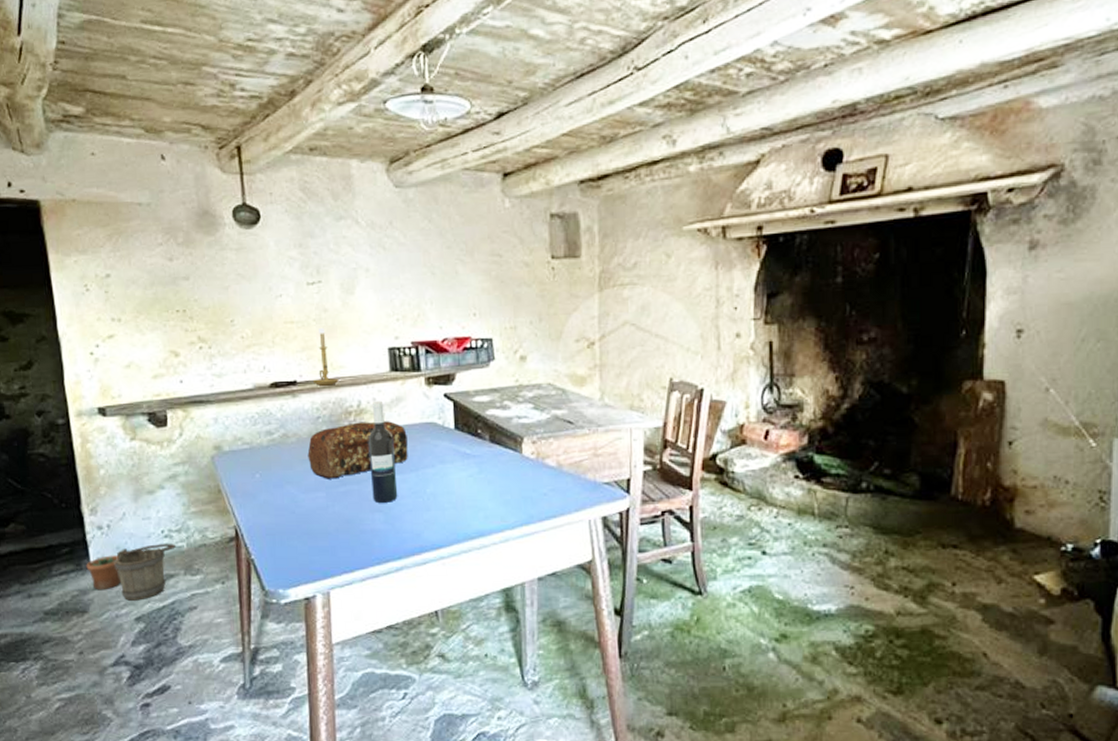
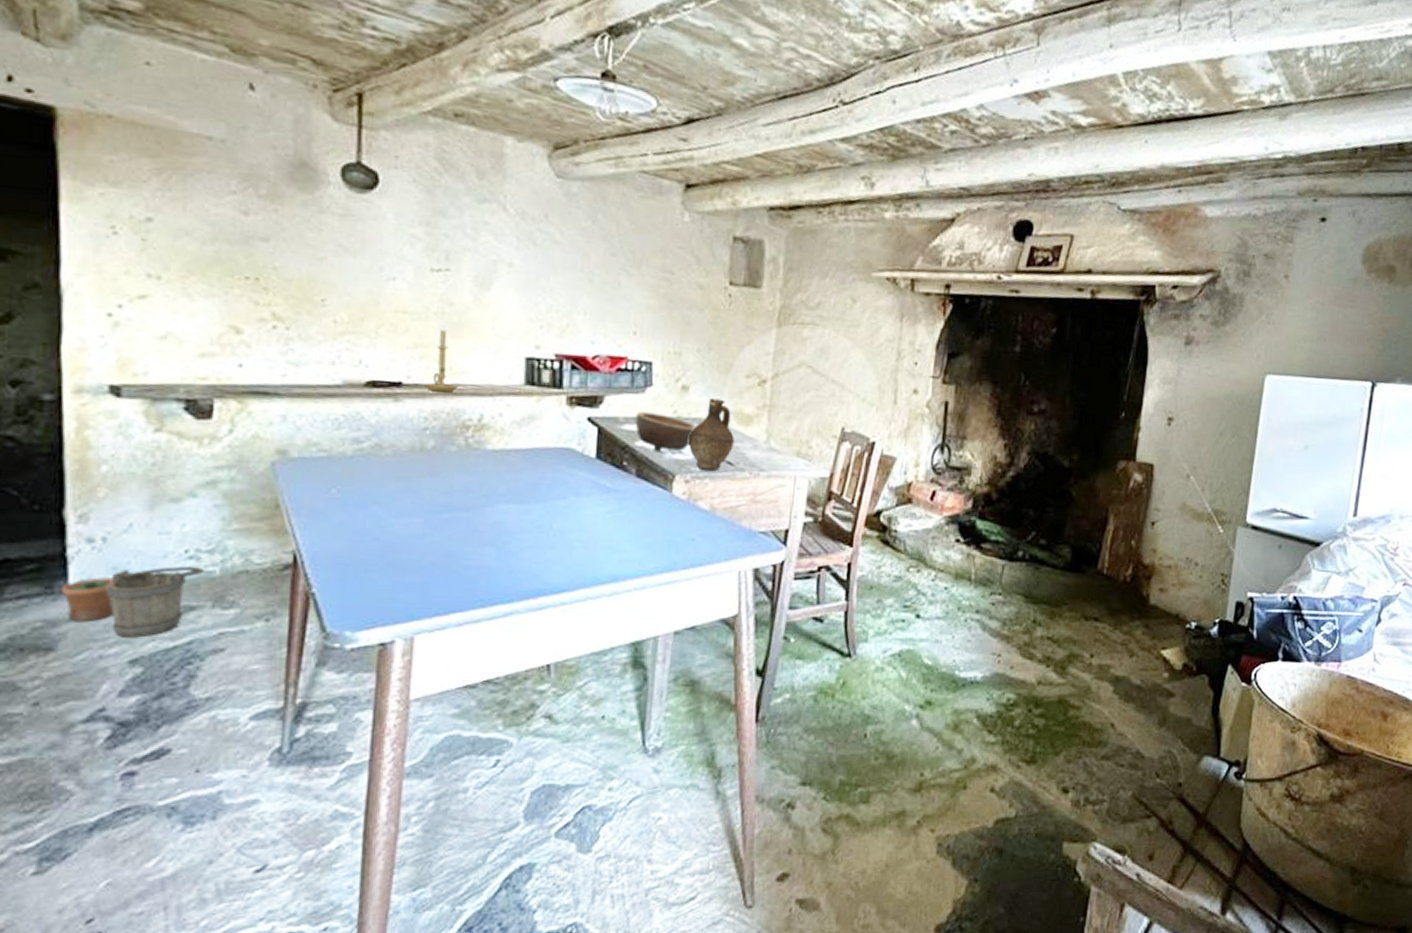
bread loaf: present [307,421,408,479] -> none [405,438,537,503]
wine bottle: present [368,400,398,503] -> none [484,416,520,536]
wooden bowl: none [483,383,537,419] -> present [635,412,697,453]
ceramic jug: none [531,364,572,432] -> present [689,398,734,472]

